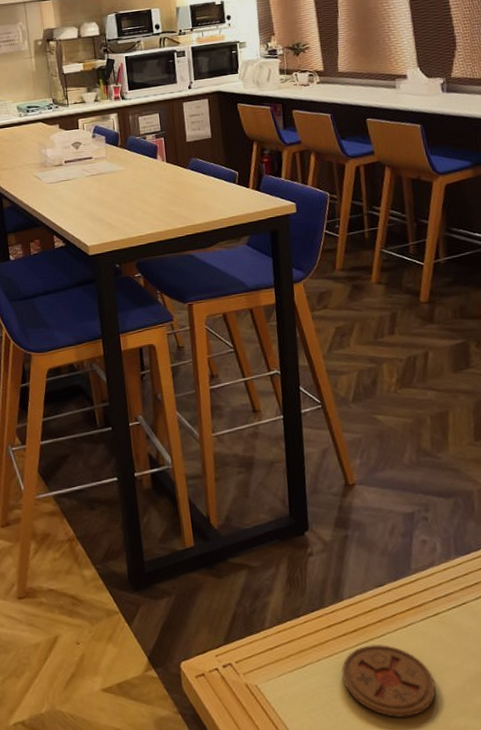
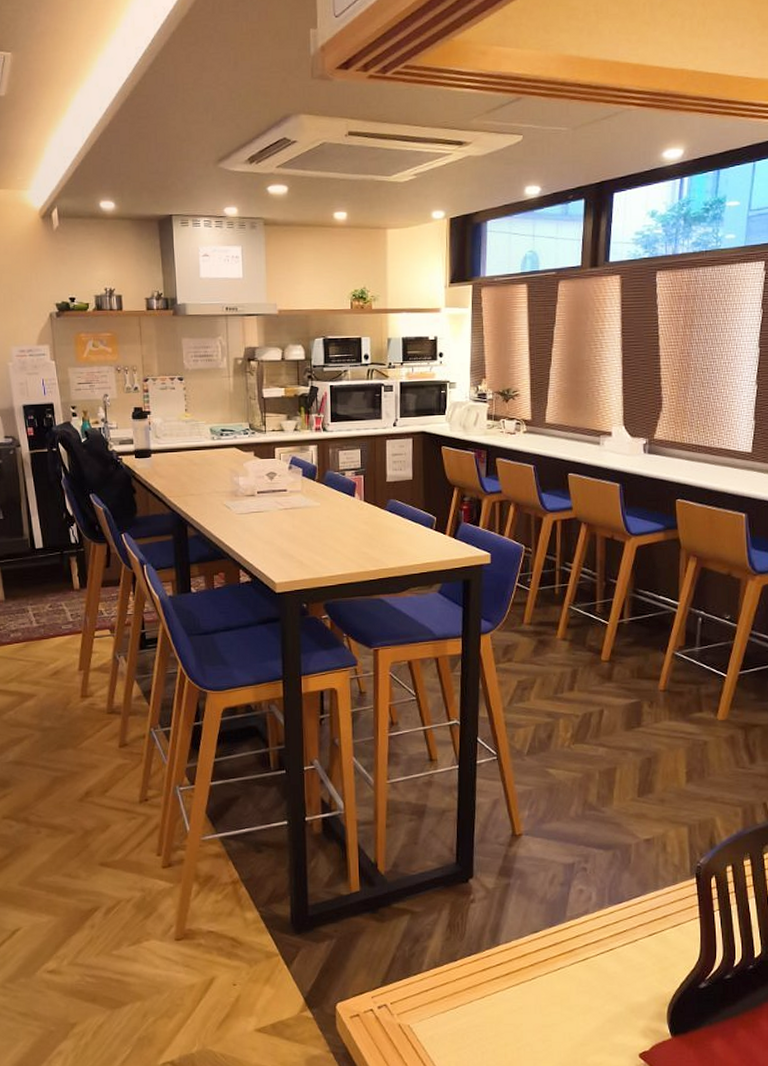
coaster: present [341,644,436,718] -> none [491,986,578,1056]

